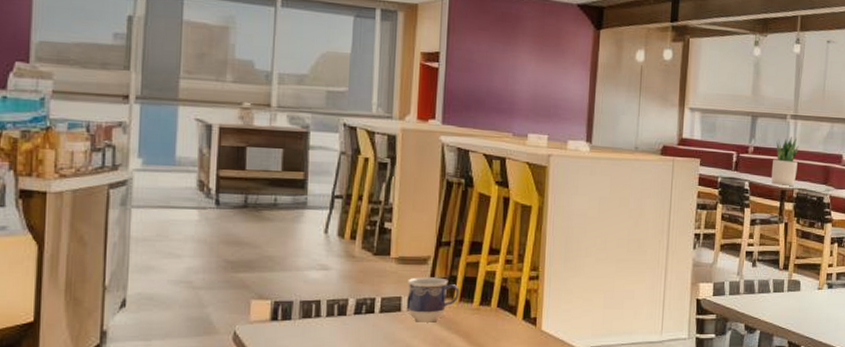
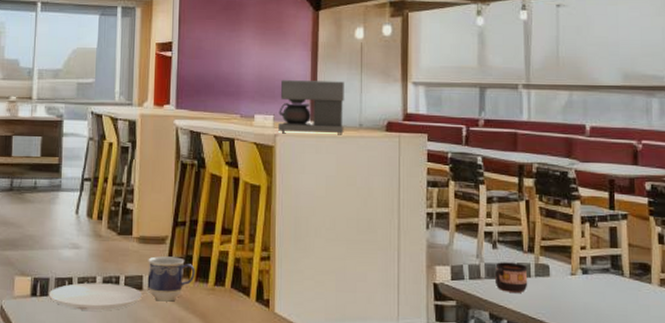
plate: none [293,305,400,334] -> present [49,282,142,311]
coffee maker: none [552,99,622,158] -> present [278,80,344,135]
cup: none [751,279,782,306] -> present [494,262,528,293]
planter: present [771,136,799,187] -> none [505,107,535,161]

